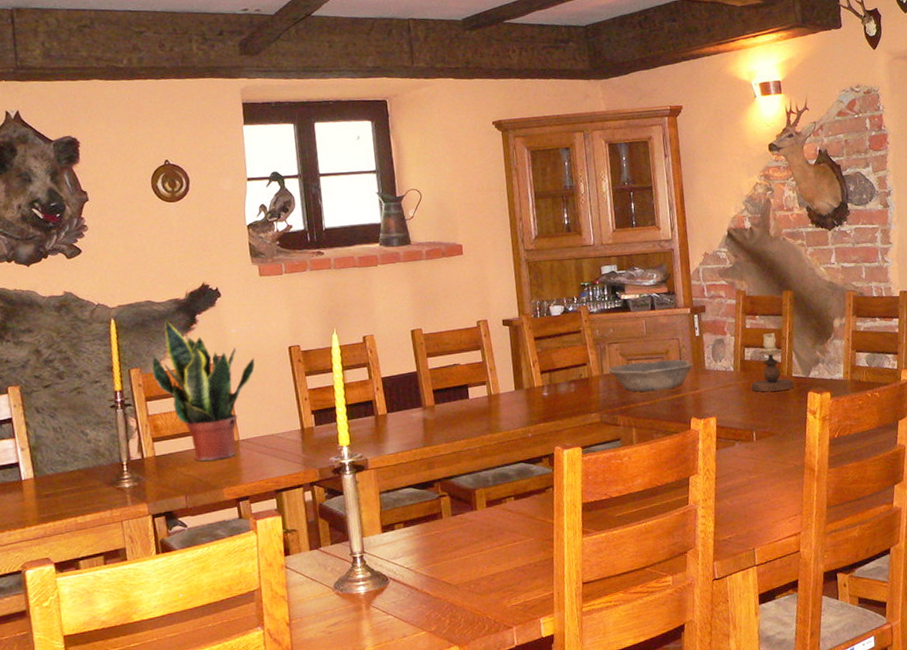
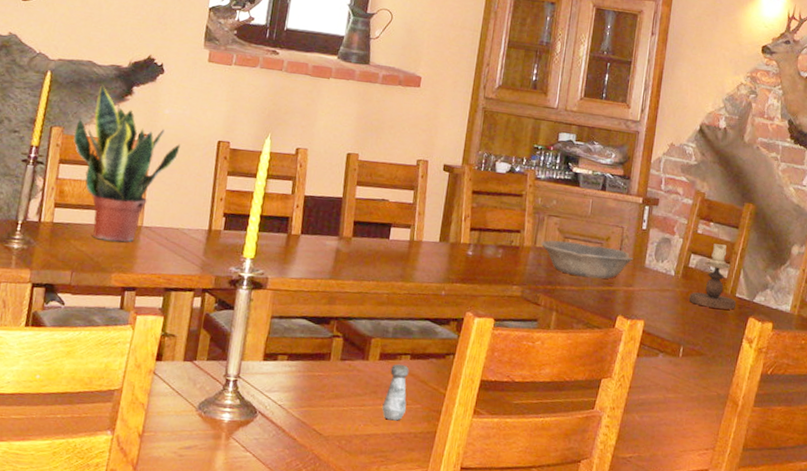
salt shaker: none [499,506,521,558] -> present [382,364,410,421]

